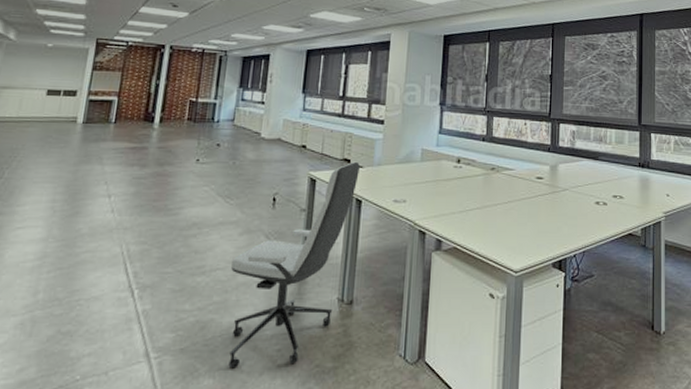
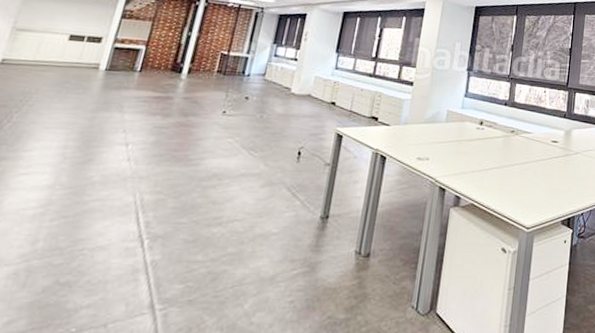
office chair: present [228,161,360,369] -> none [238,119,387,320]

